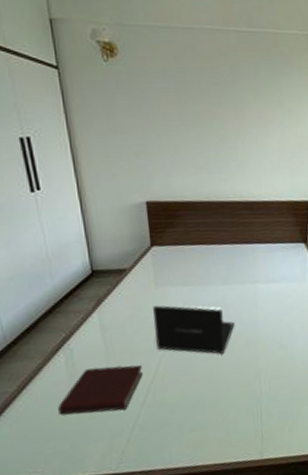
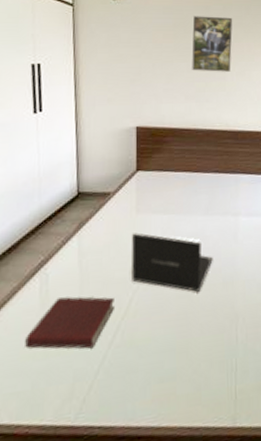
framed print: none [197,79,242,141] -> present [192,16,233,72]

